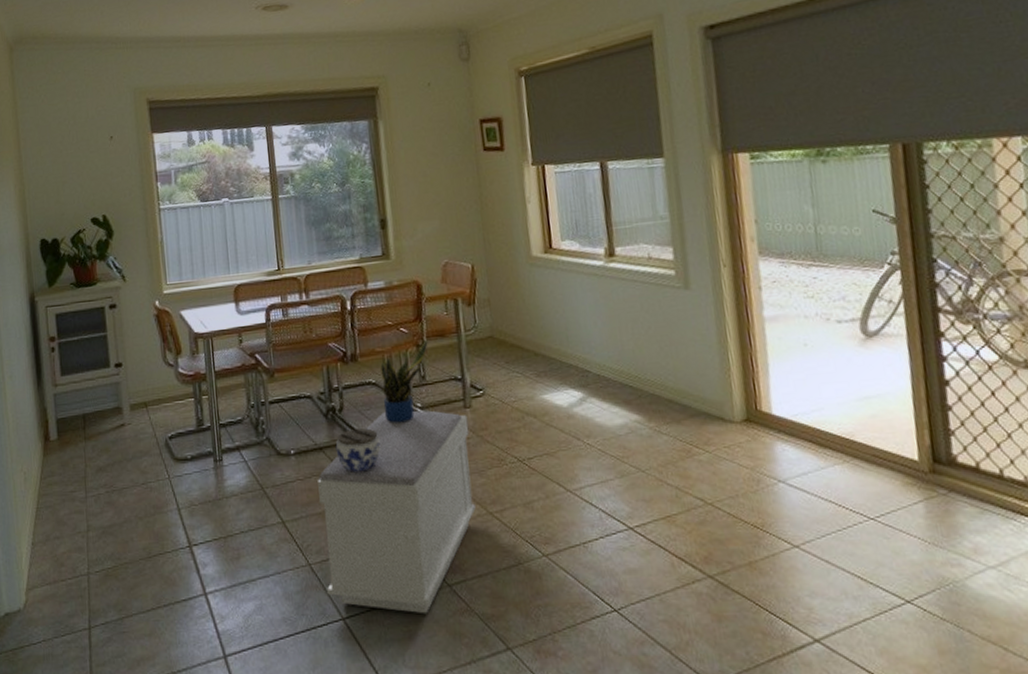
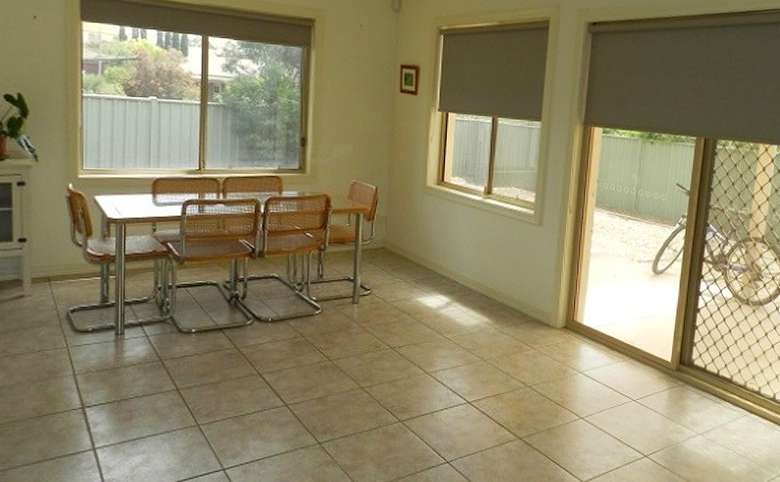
bench: present [318,410,476,614] -> none [212,302,354,466]
jar: present [335,428,381,473] -> none [234,313,276,351]
potted plant: present [380,341,428,423] -> none [283,246,329,312]

